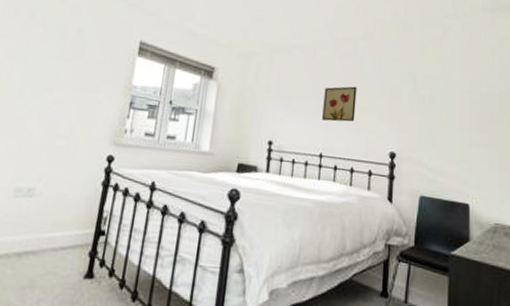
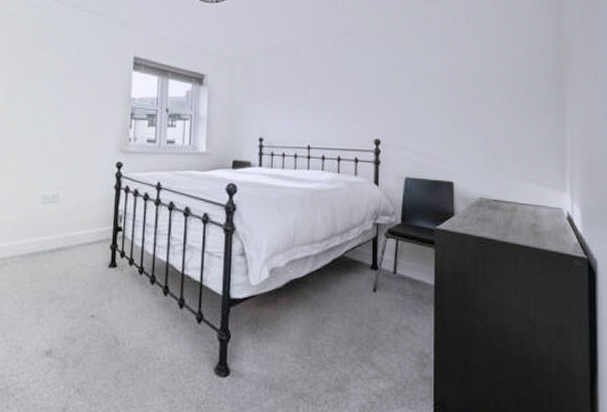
wall art: present [322,86,357,122] -> none [308,80,340,115]

